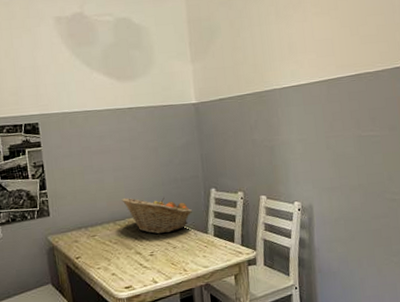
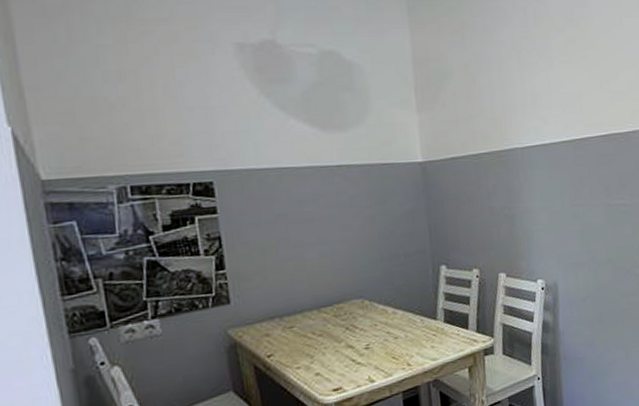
fruit basket: present [122,197,192,234] -> none [328,276,418,322]

